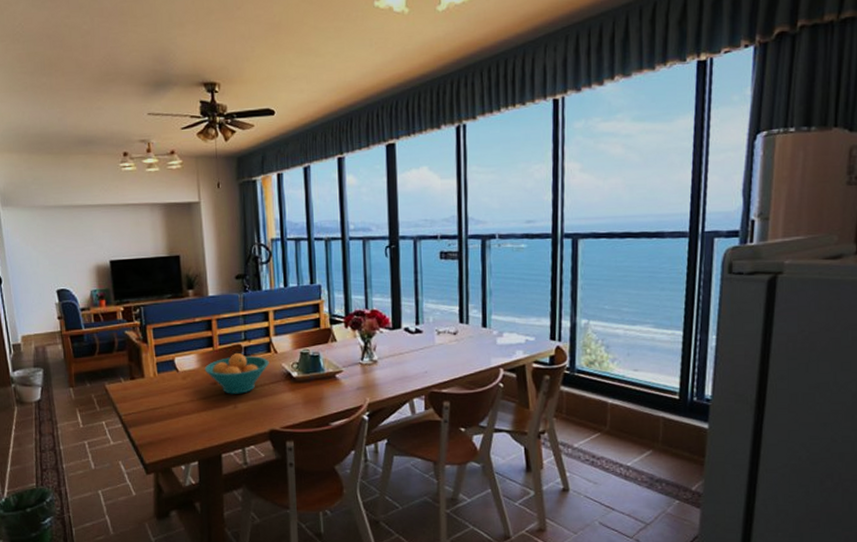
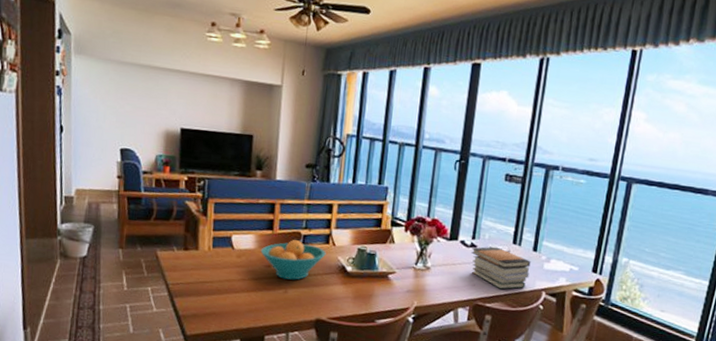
book stack: none [417,329,483,373] -> present [471,246,531,290]

